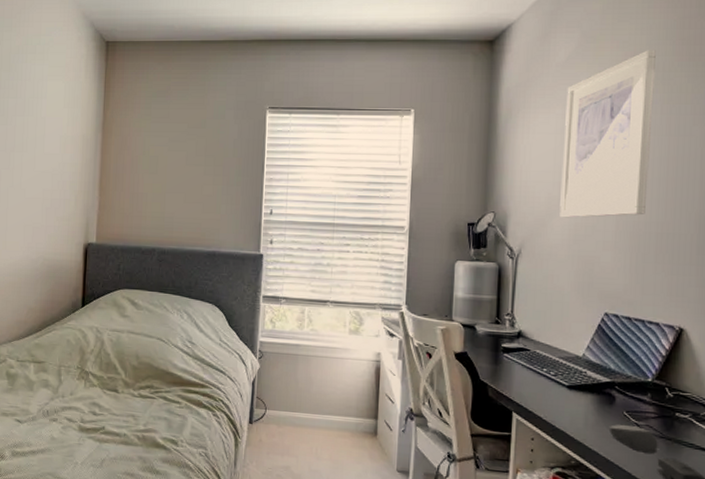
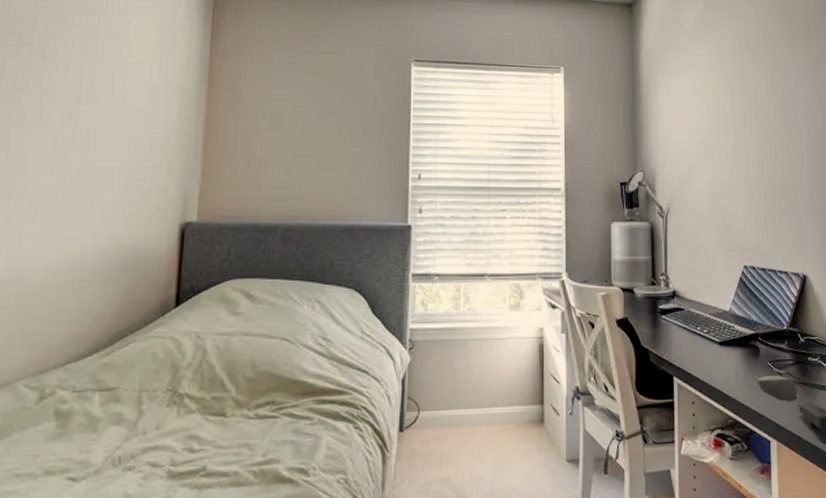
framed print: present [559,50,656,218] -> none [696,21,768,175]

